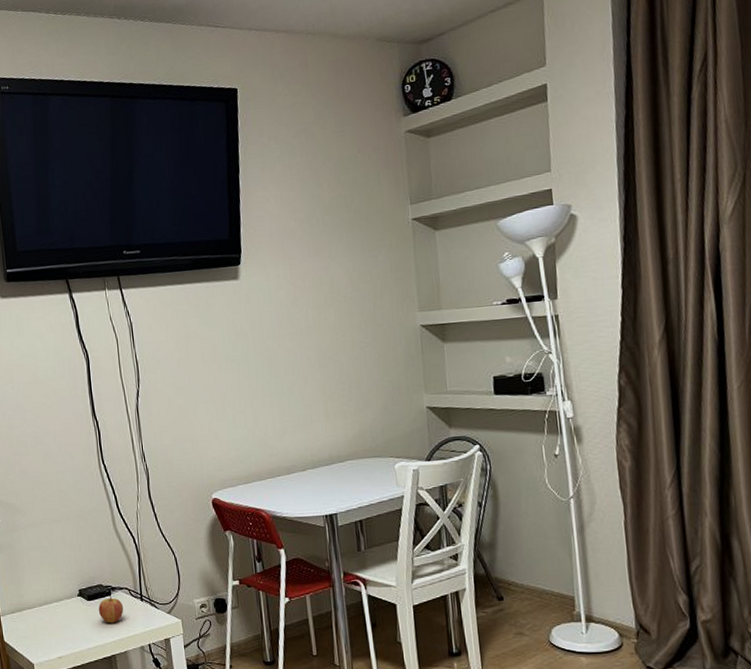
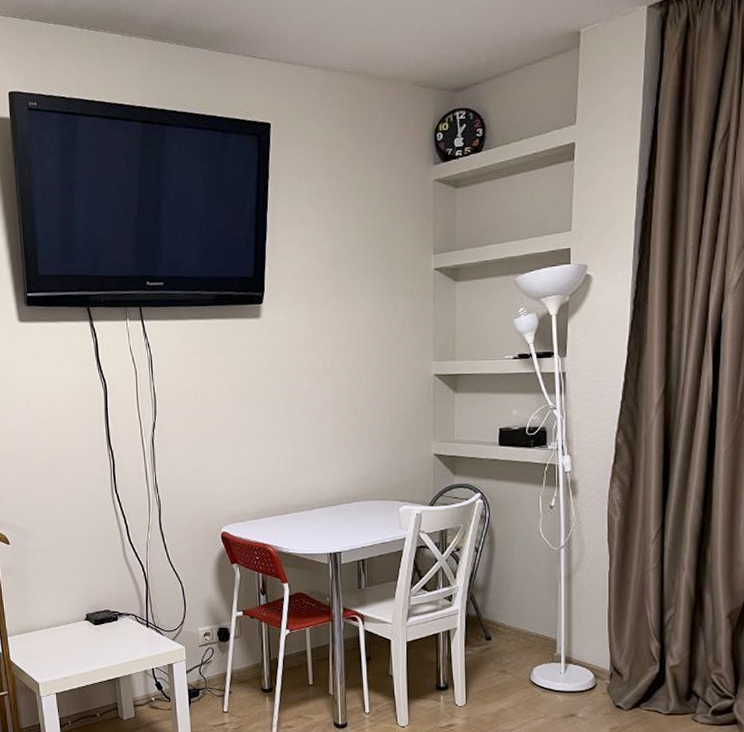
fruit: present [99,595,124,623] -> none [105,621,130,647]

